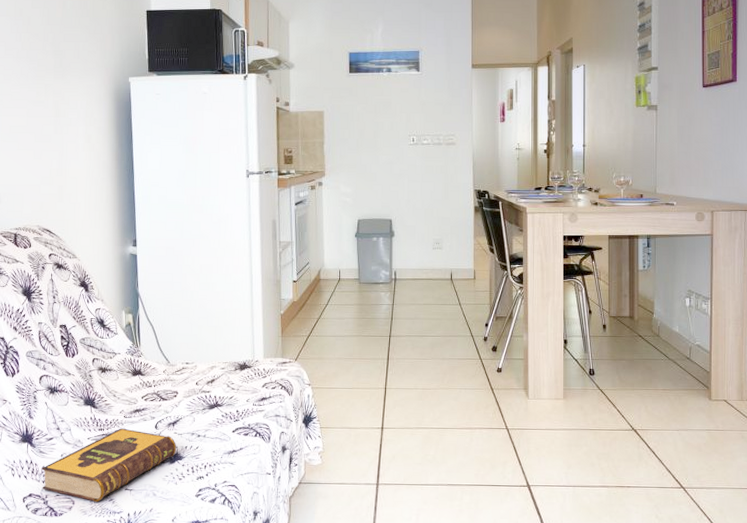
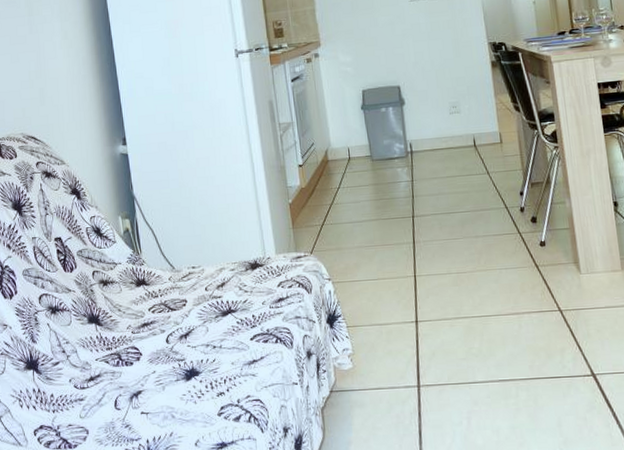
hardback book: present [41,428,177,502] -> none [50,345,192,429]

